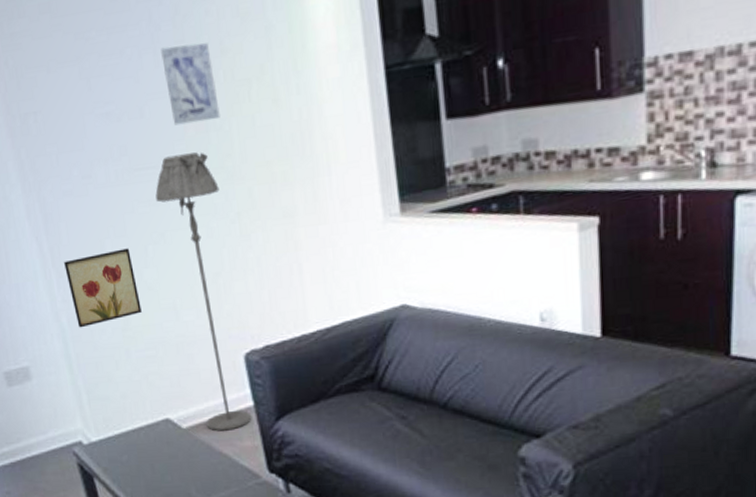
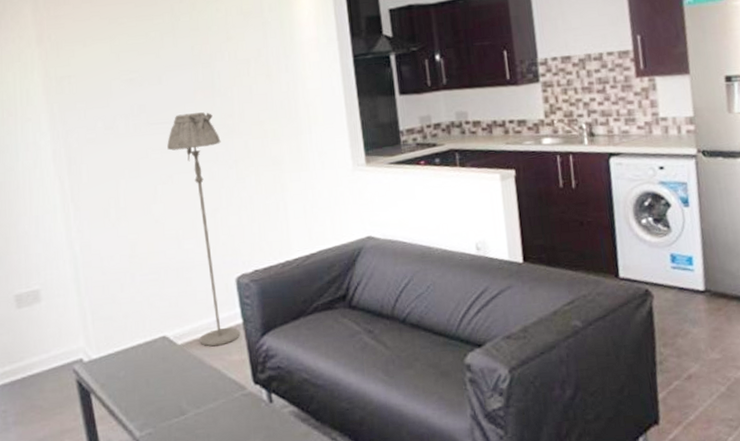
wall art: present [64,248,142,328] -> none [82,187,148,255]
wall art: present [161,42,220,126] -> none [179,31,224,91]

